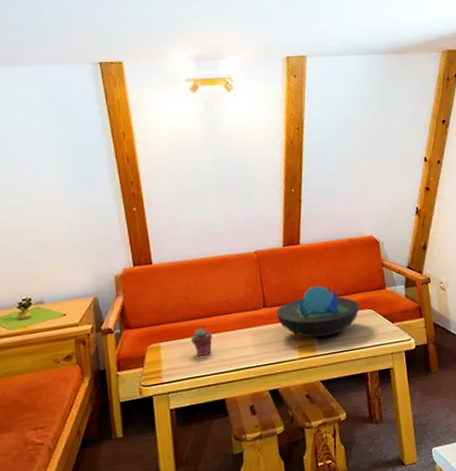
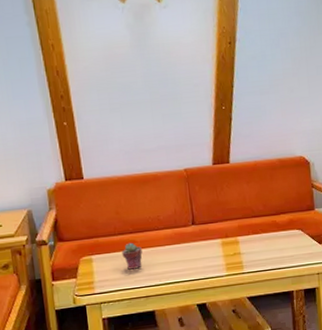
decorative bowl: present [276,286,360,338] -> none [205,205,288,256]

